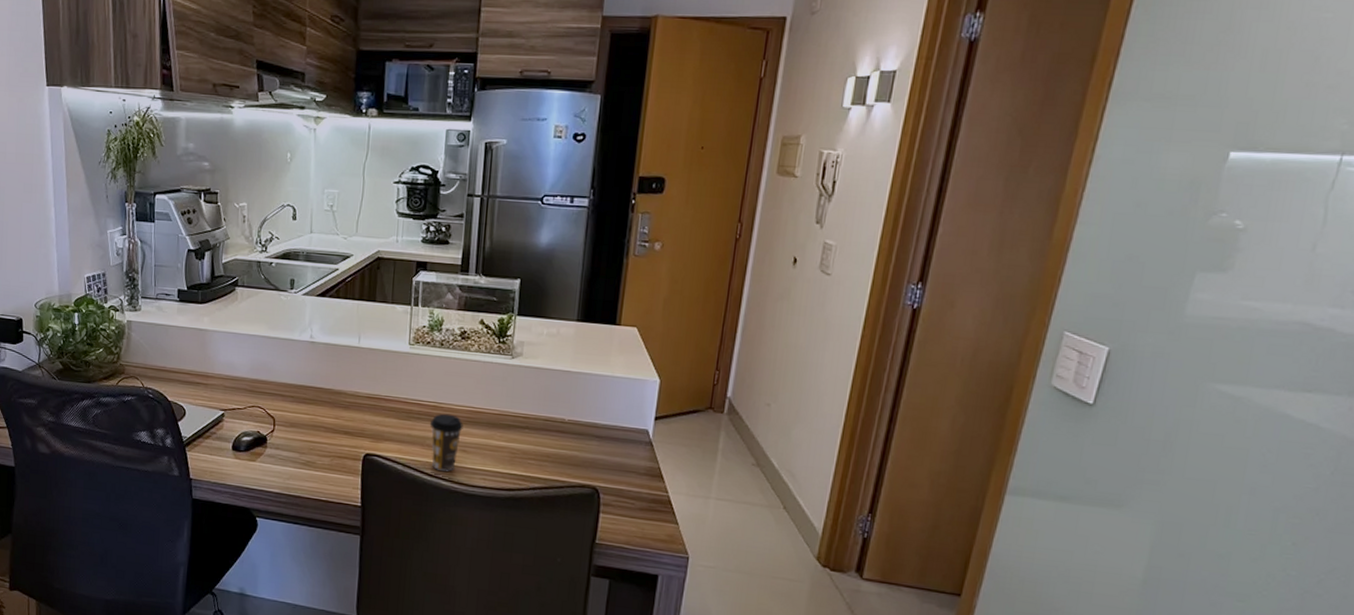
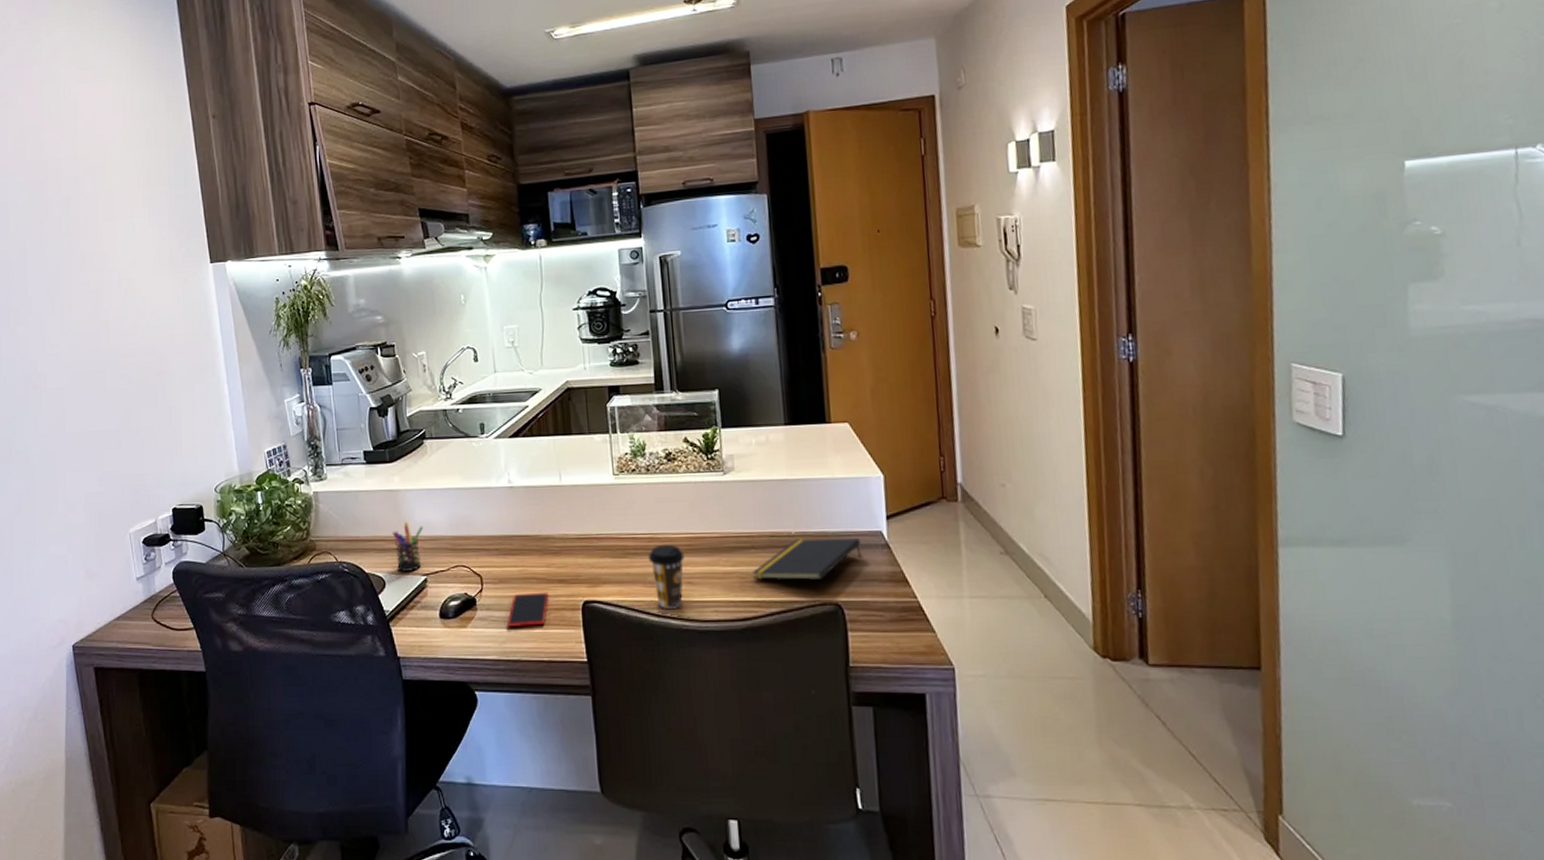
pen holder: none [196,359,227,405] -> present [392,521,424,572]
smartphone: none [293,439,334,469] -> present [507,592,549,627]
notepad: none [522,426,627,465] -> present [752,538,861,581]

